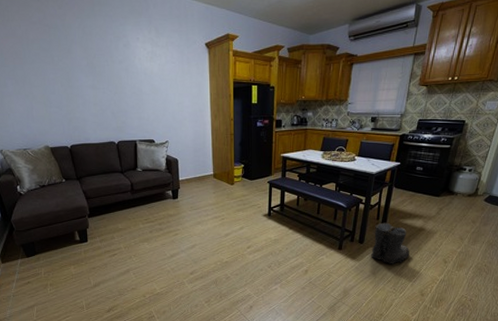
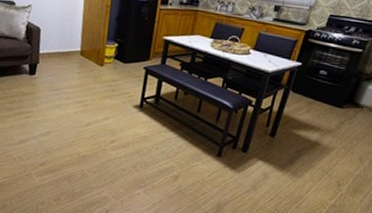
boots: present [370,222,409,264] -> none [253,131,300,180]

